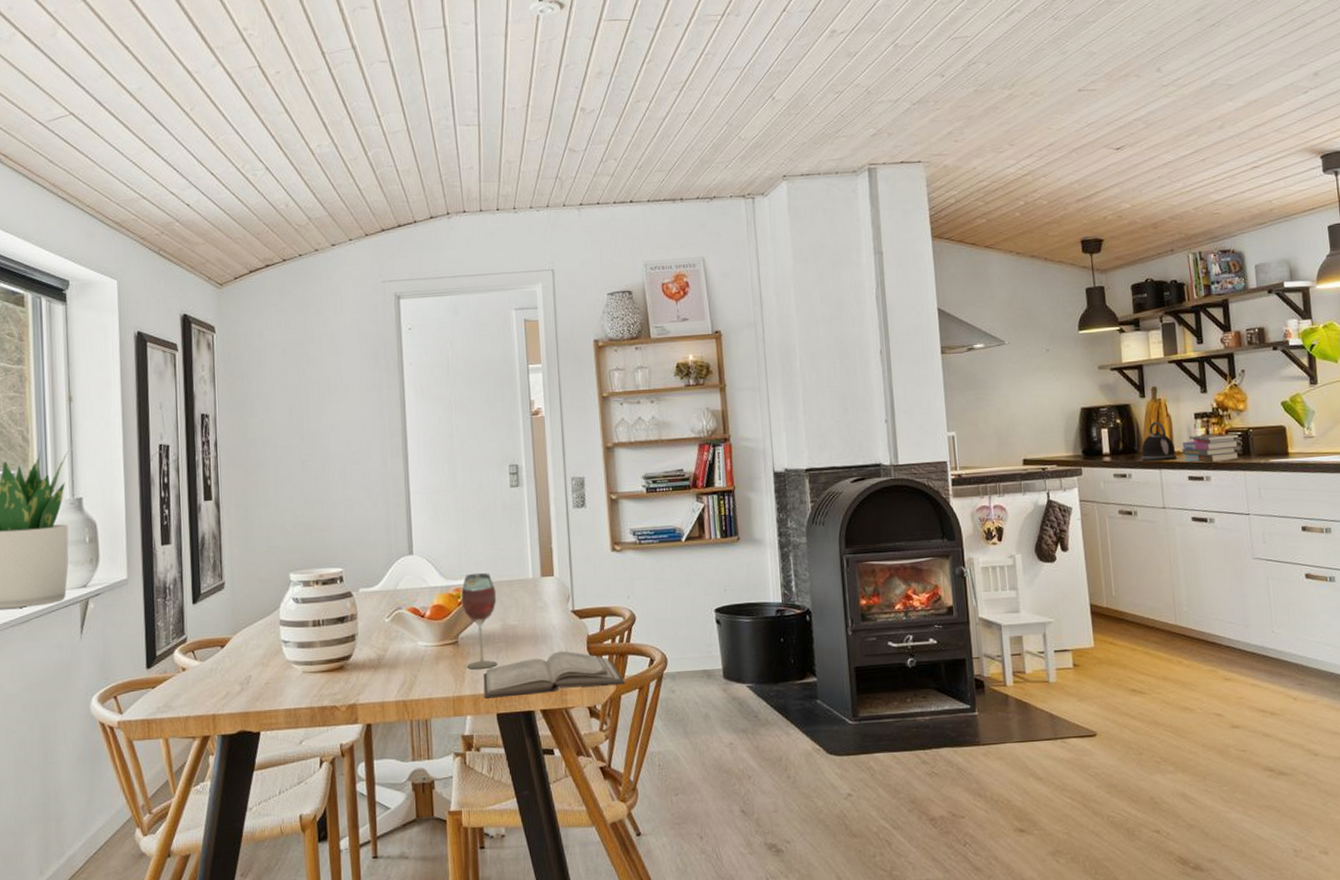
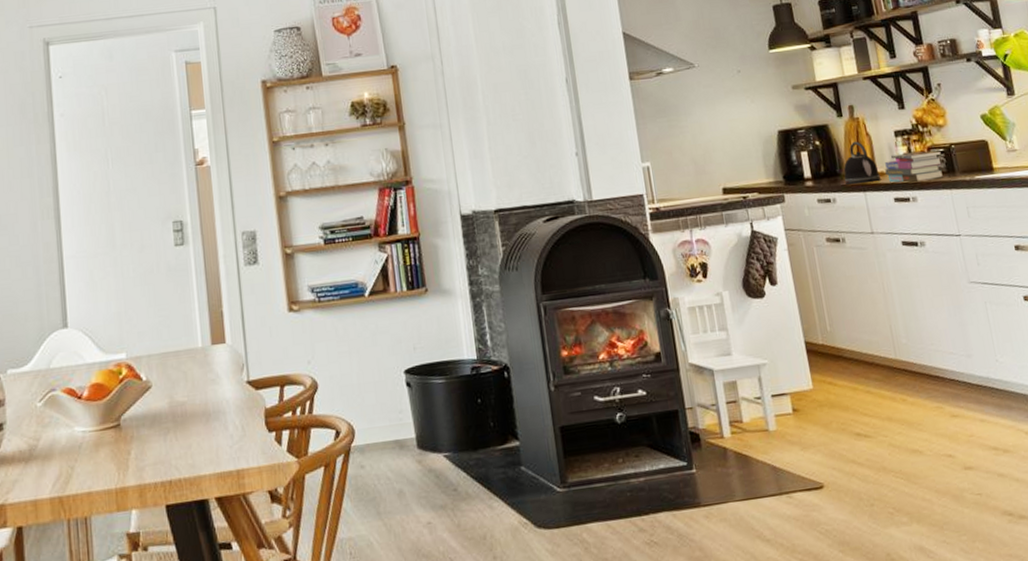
wineglass: present [461,572,497,670] -> none [122,343,165,457]
diary: present [483,650,626,699] -> none [150,427,310,489]

